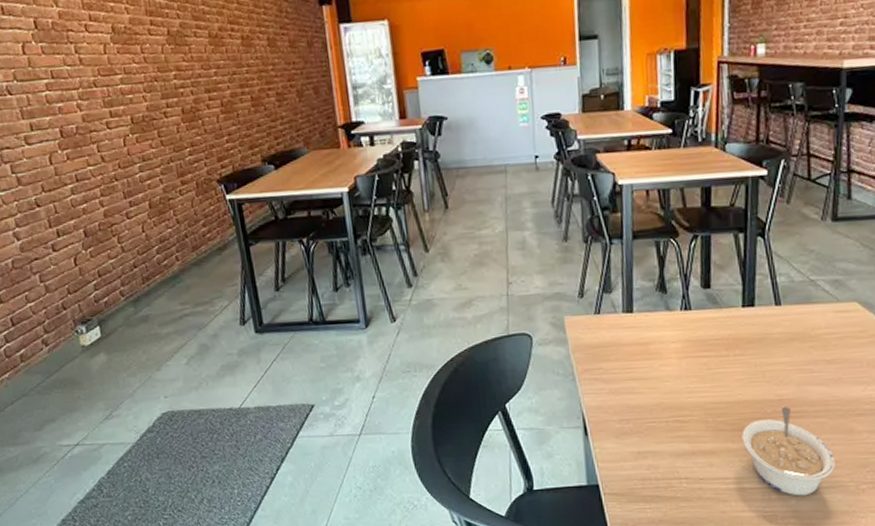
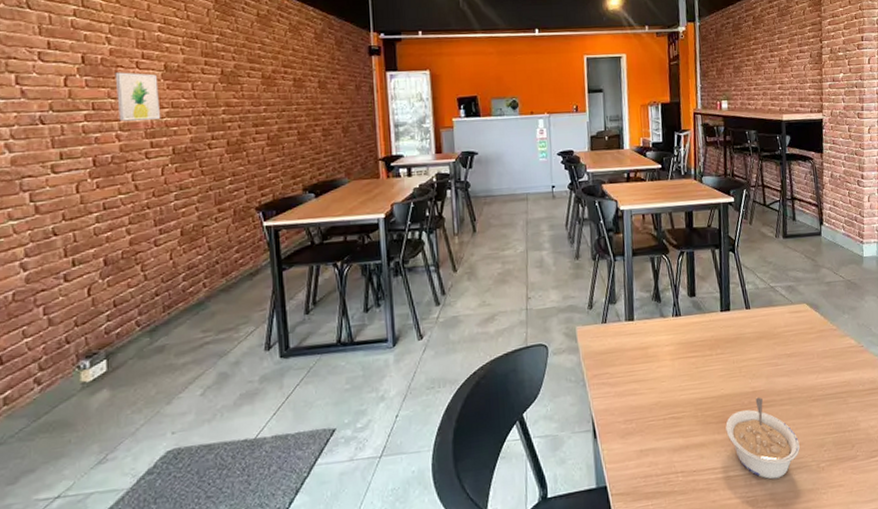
wall art: none [66,36,116,90] -> present [115,72,161,121]

